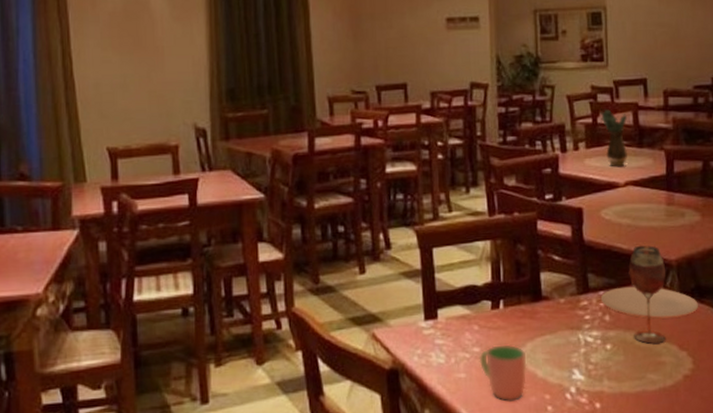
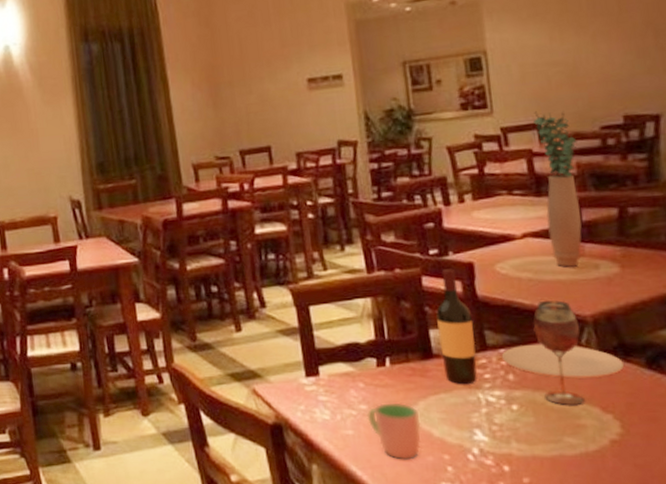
wine bottle: none [546,213,579,325] -> present [435,269,477,384]
vase: present [599,108,627,167] -> none [486,157,523,219]
vase: none [641,67,674,215] -> present [533,111,582,267]

